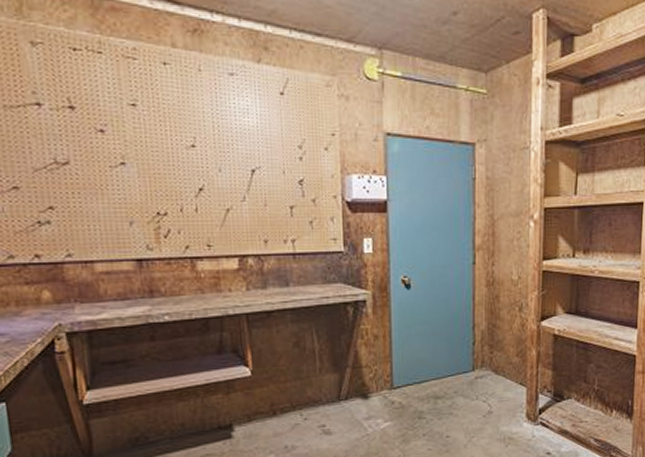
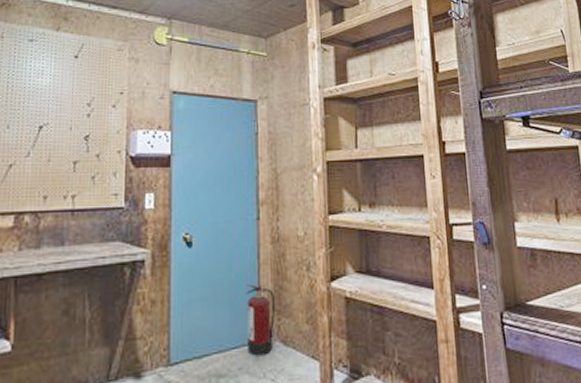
fire extinguisher: none [461,322,489,383] -> present [246,284,276,357]

